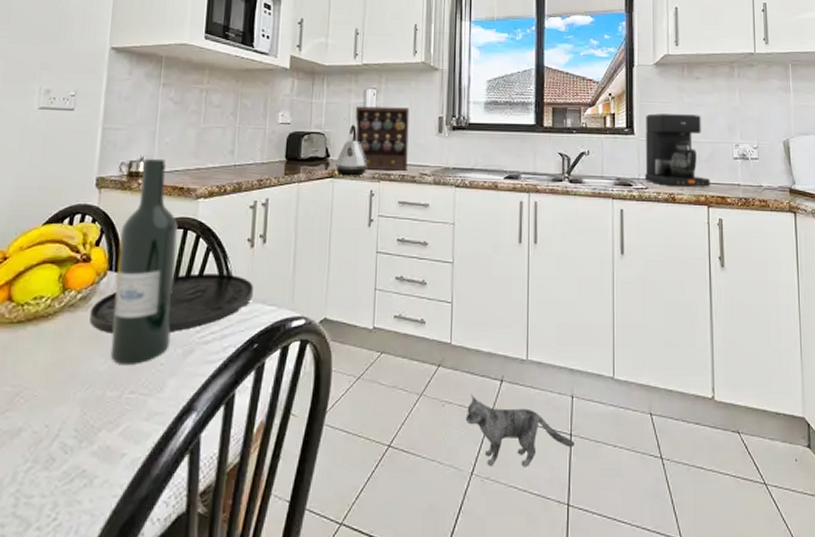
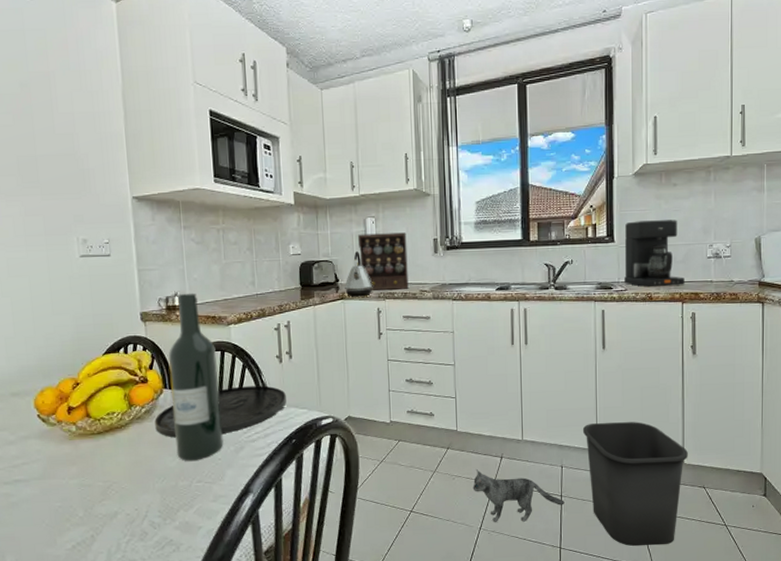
waste bin: none [597,344,719,506] -> present [582,422,688,546]

